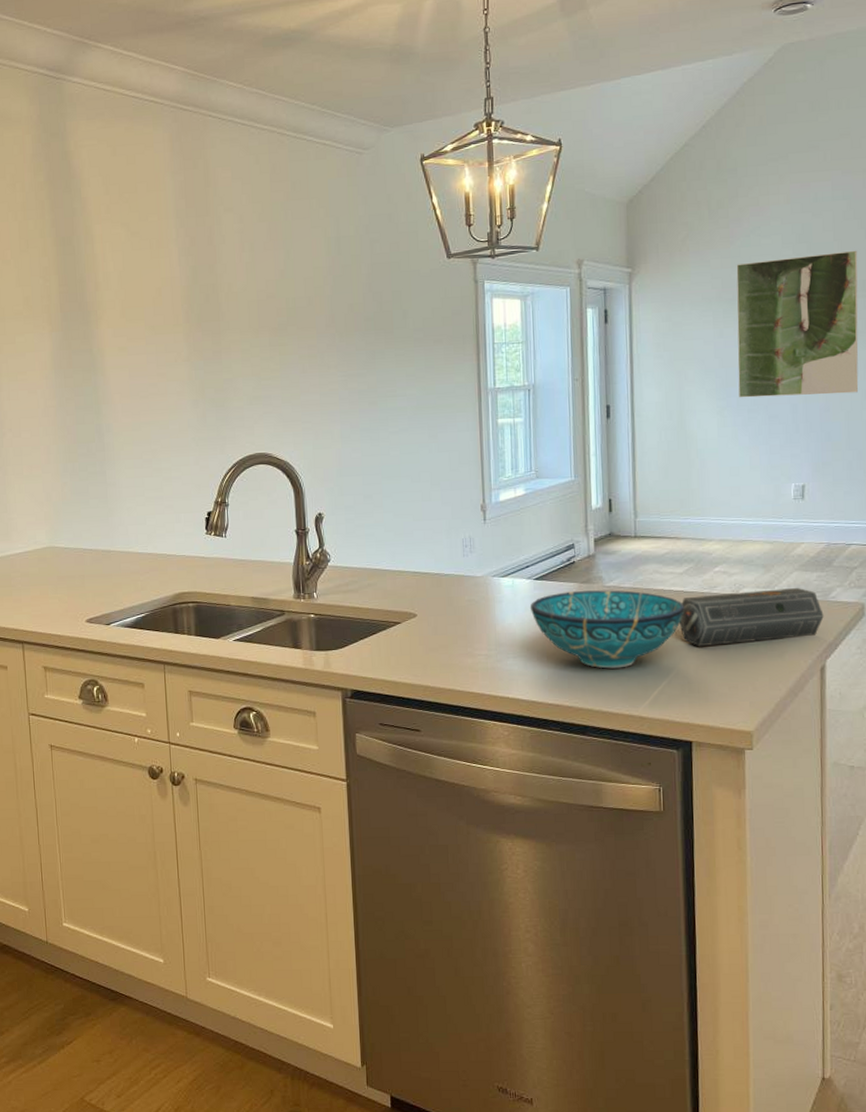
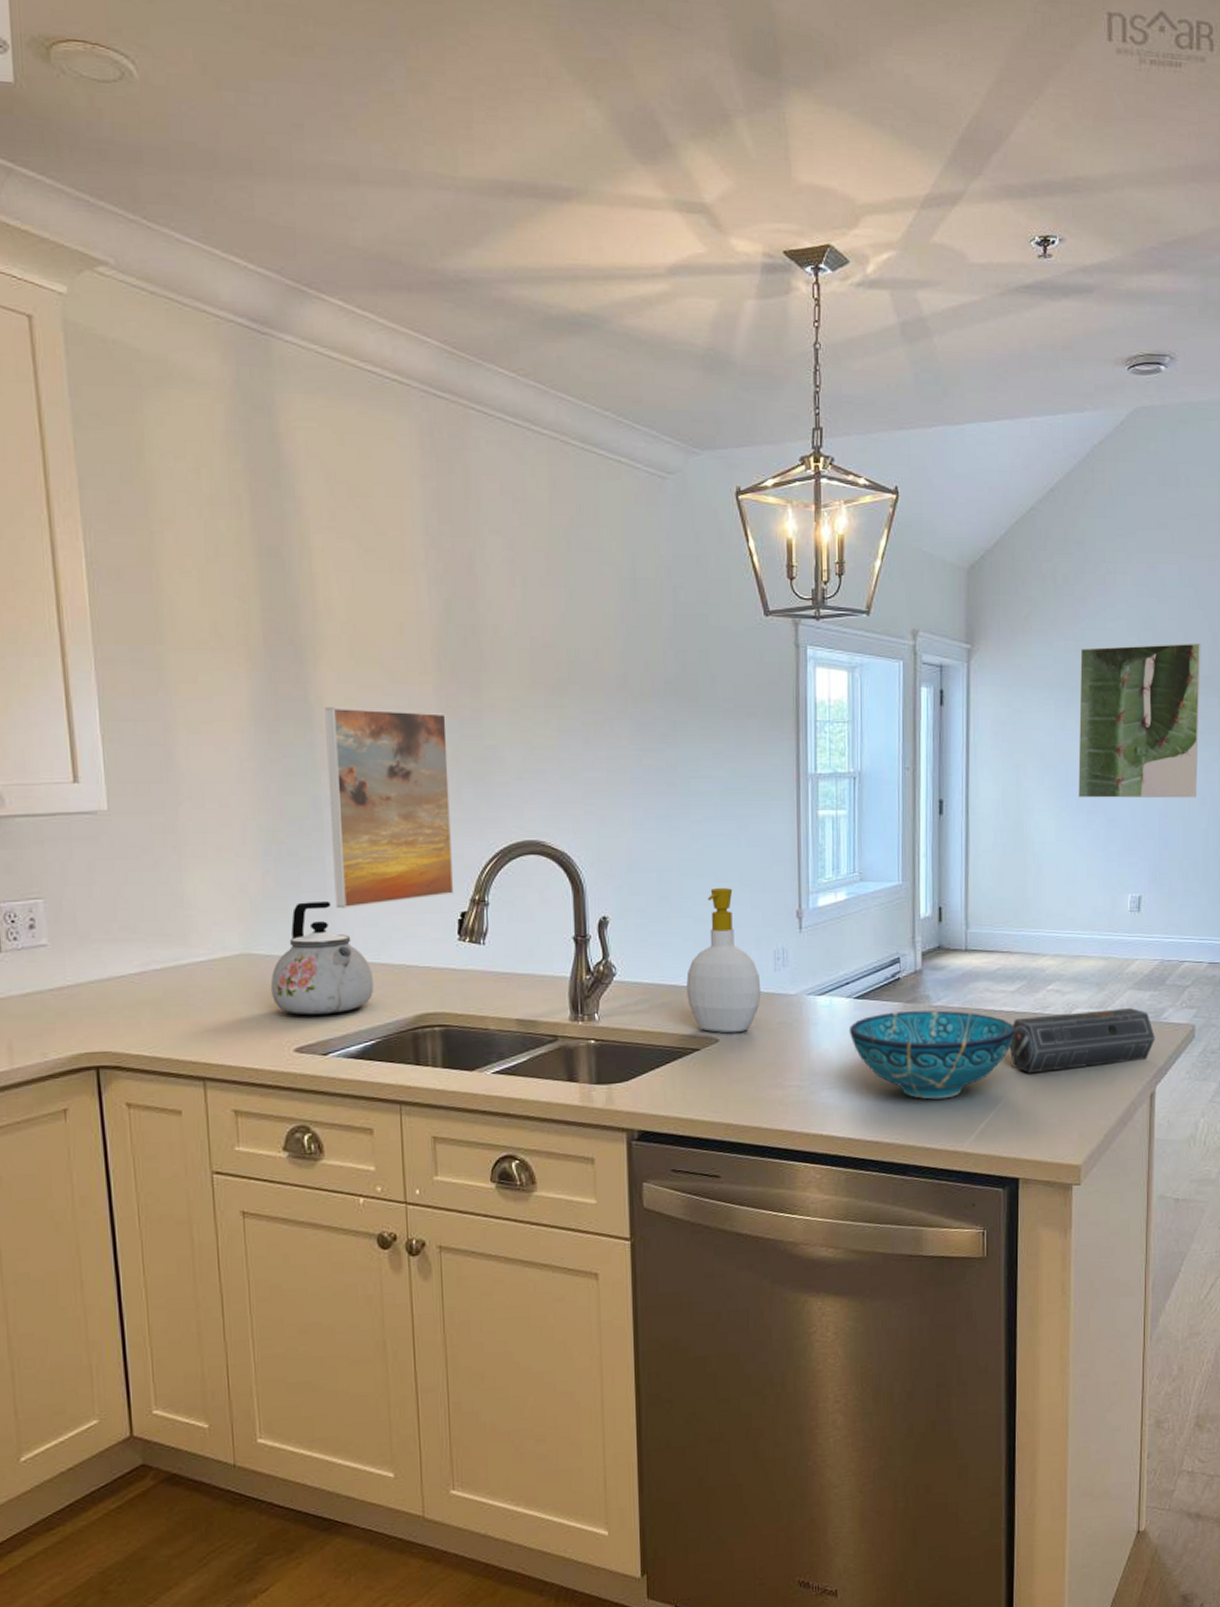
kettle: none [68,505,143,594] -> present [270,901,374,1016]
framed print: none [104,355,202,511] -> present [325,707,455,909]
soap bottle: none [388,486,452,610] -> present [686,887,761,1034]

